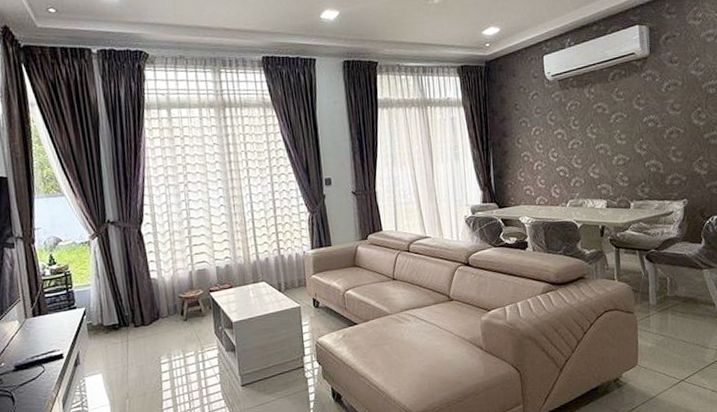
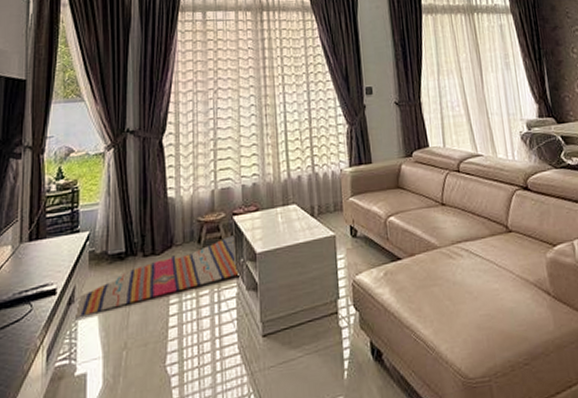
rug: none [80,308,219,377] -> present [72,236,239,319]

